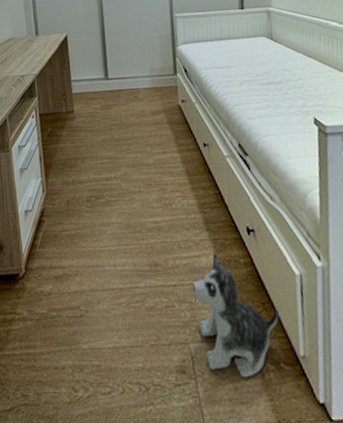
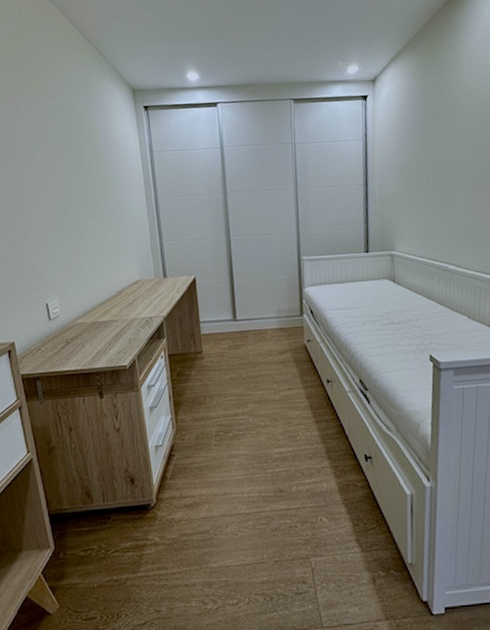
plush toy: present [192,252,279,378] -> none [313,478,391,585]

